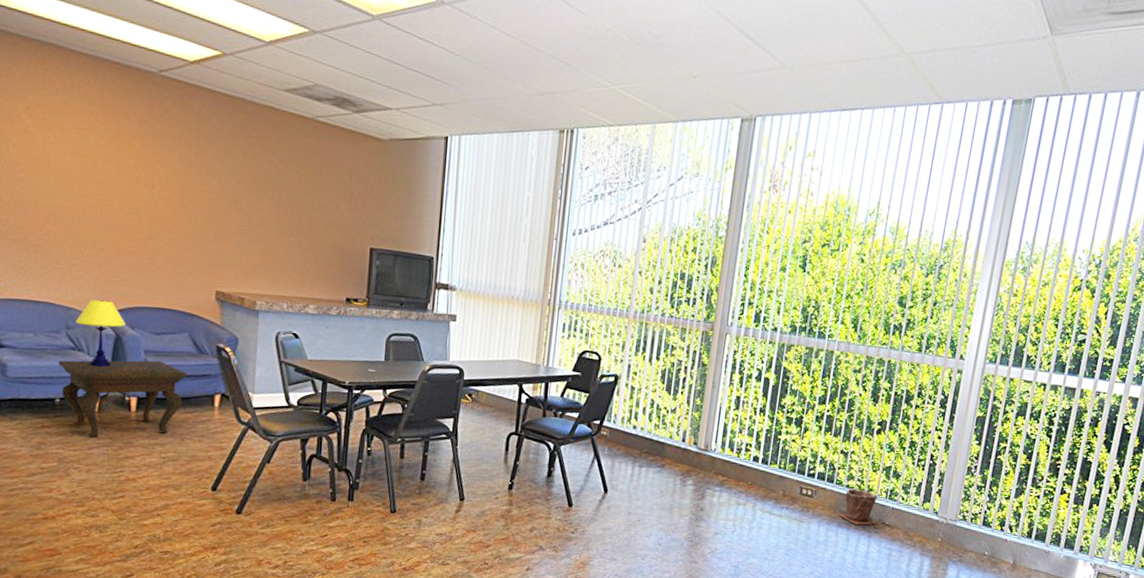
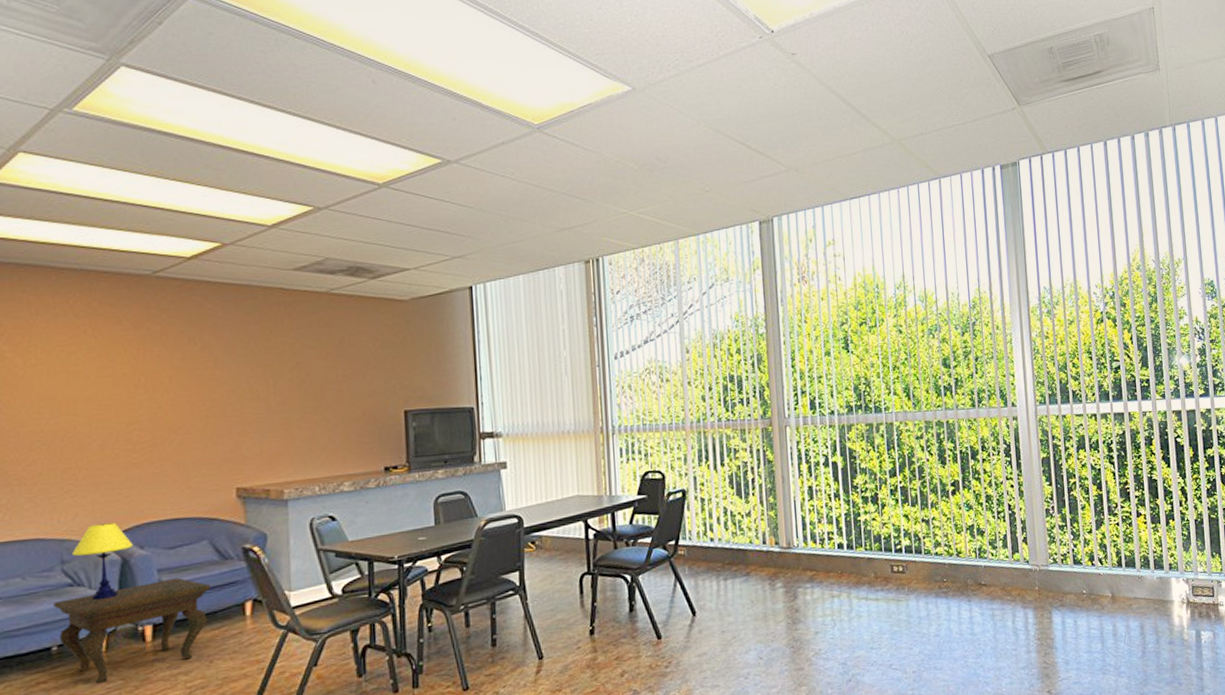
plant pot: present [839,488,878,525] -> none [935,554,973,591]

